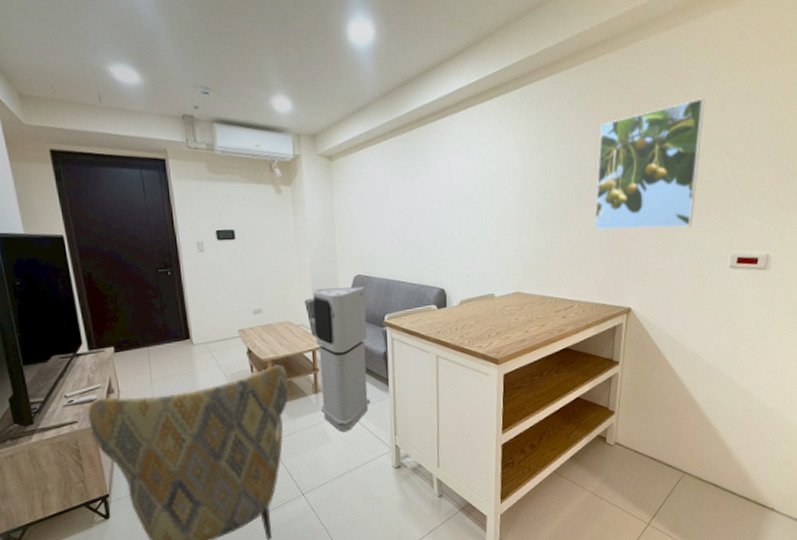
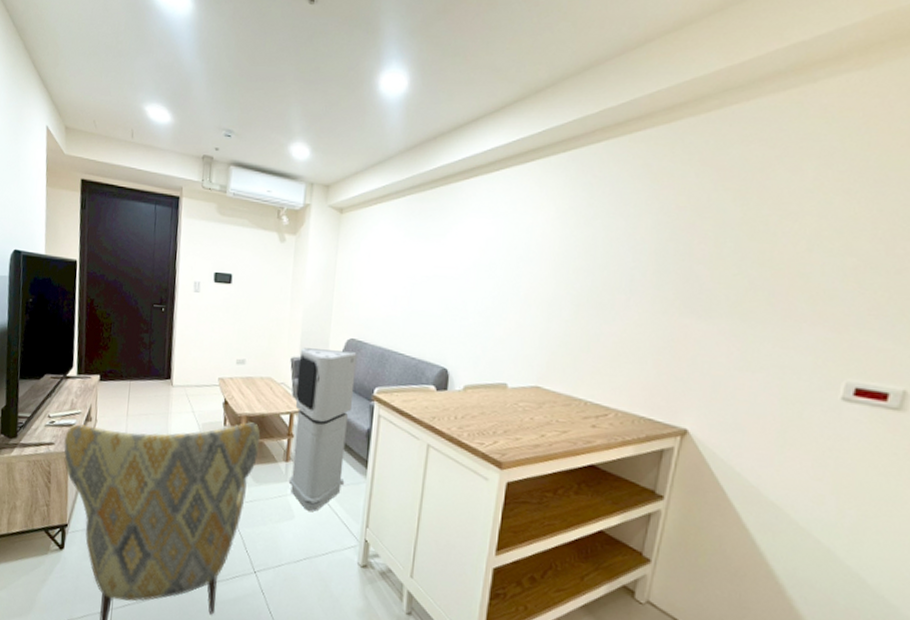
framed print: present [594,98,705,231] -> none [647,178,822,339]

